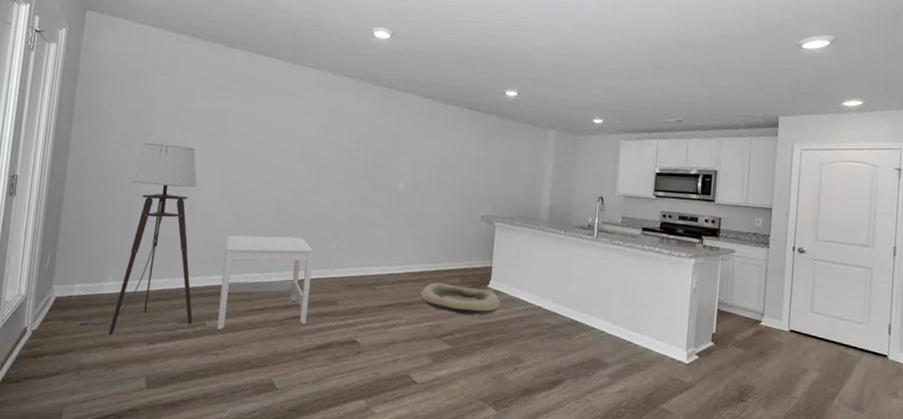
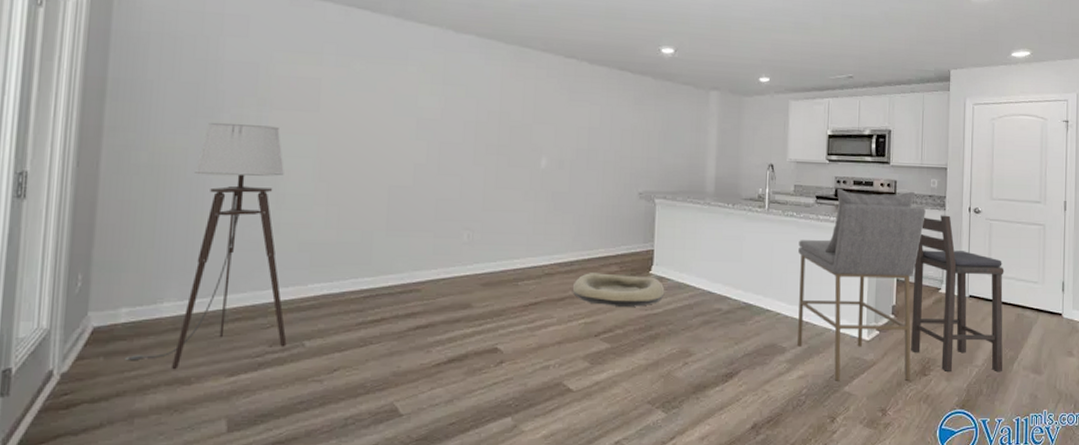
side table: present [217,235,314,331] -> none [319,229,440,352]
bar stool: none [619,221,749,405] -> present [797,188,926,381]
bar stool: none [729,252,828,406] -> present [911,215,1004,372]

